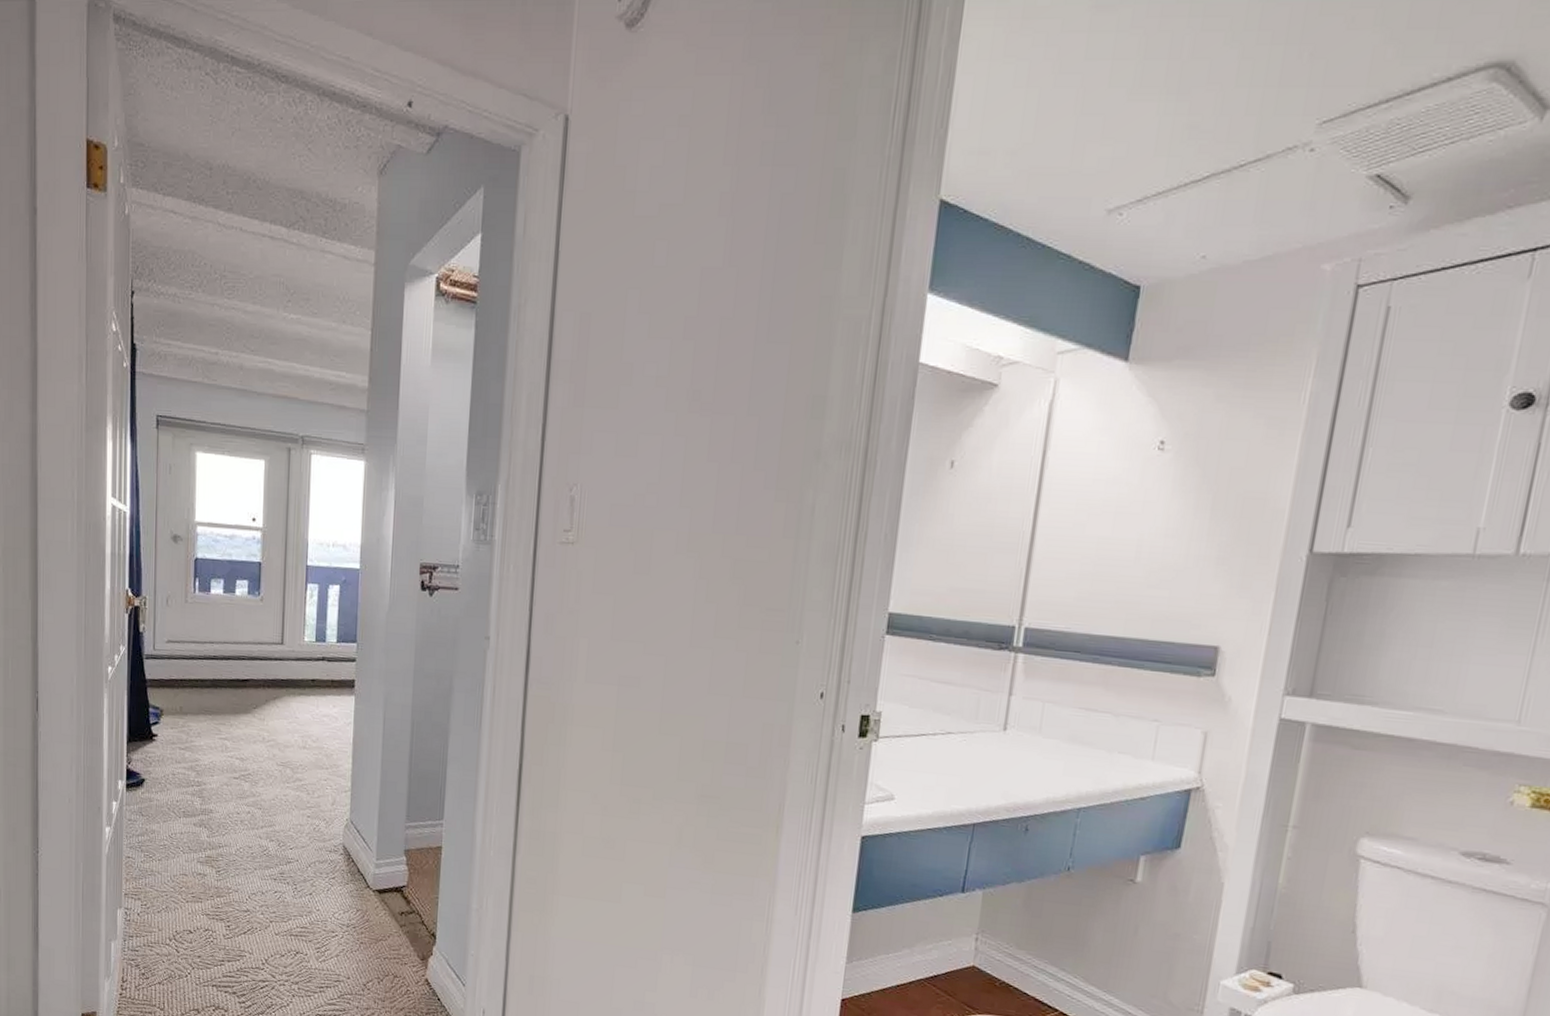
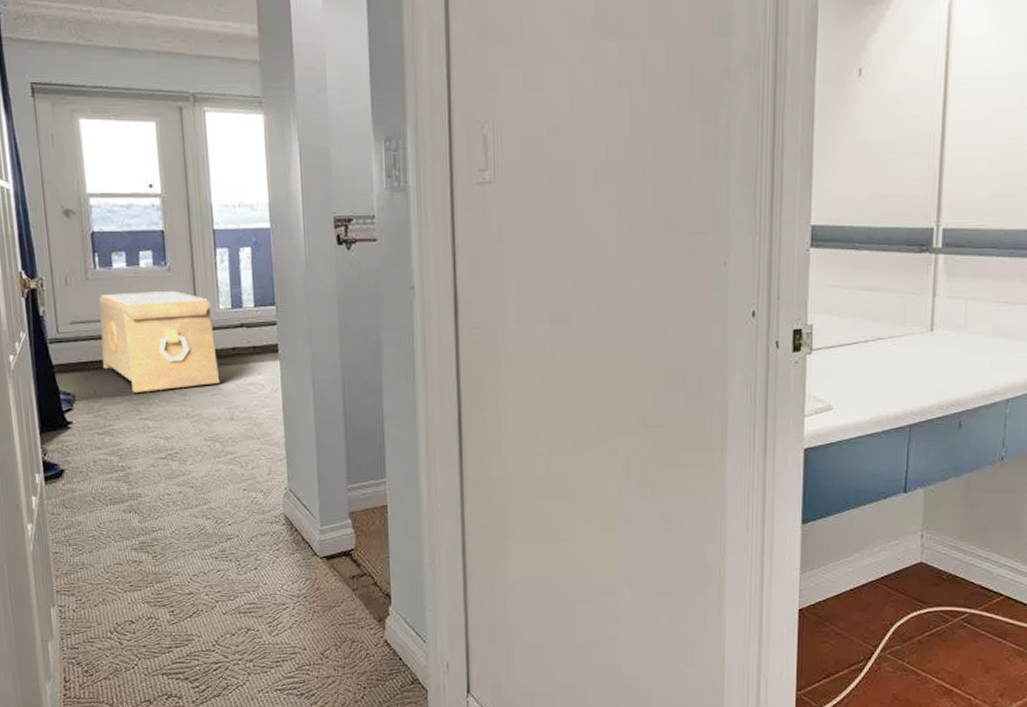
storage trunk: none [191,617,298,714] -> present [98,290,220,392]

